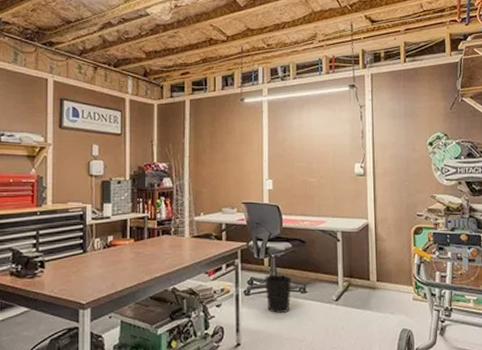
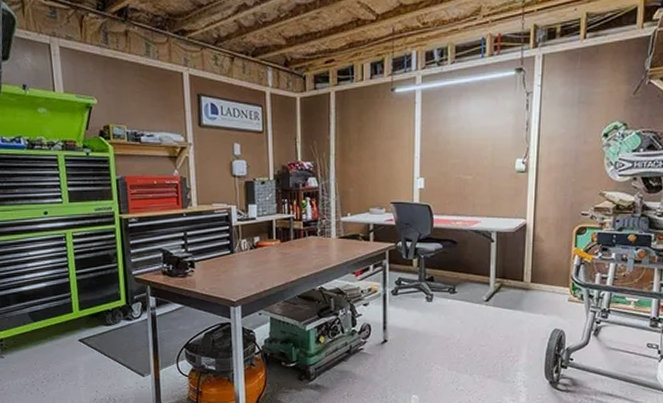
wastebasket: present [265,274,292,313] -> none [413,274,442,312]

